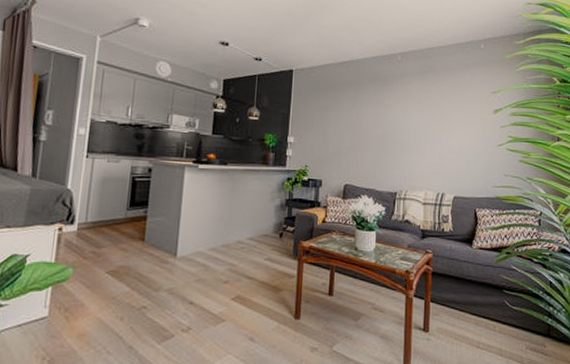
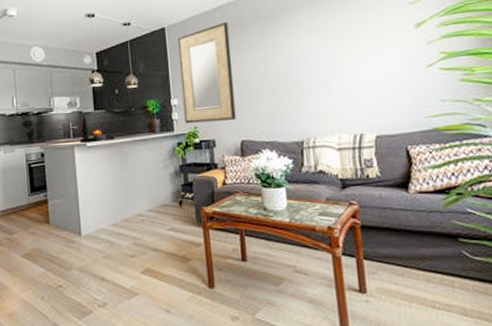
home mirror: none [297,76,349,164] -> present [177,21,236,124]

